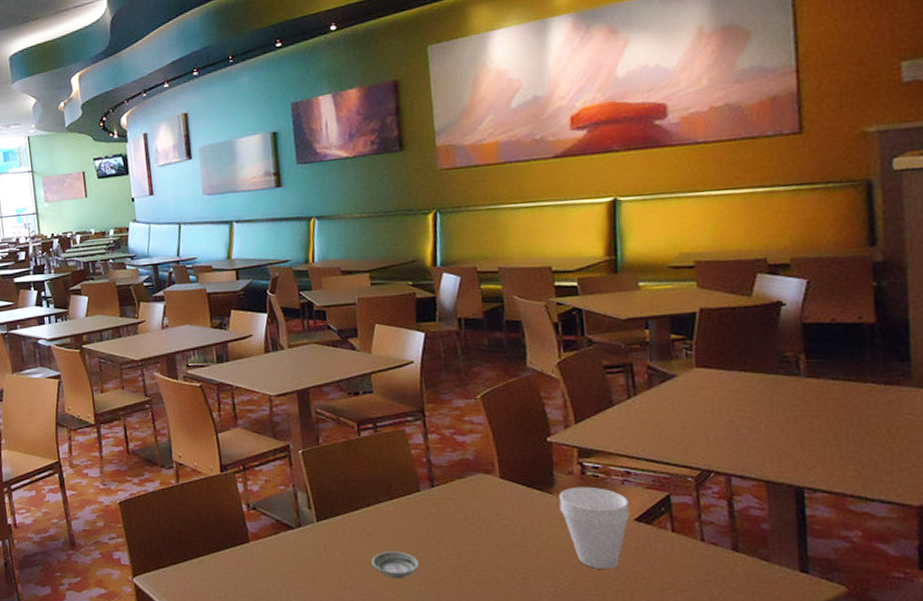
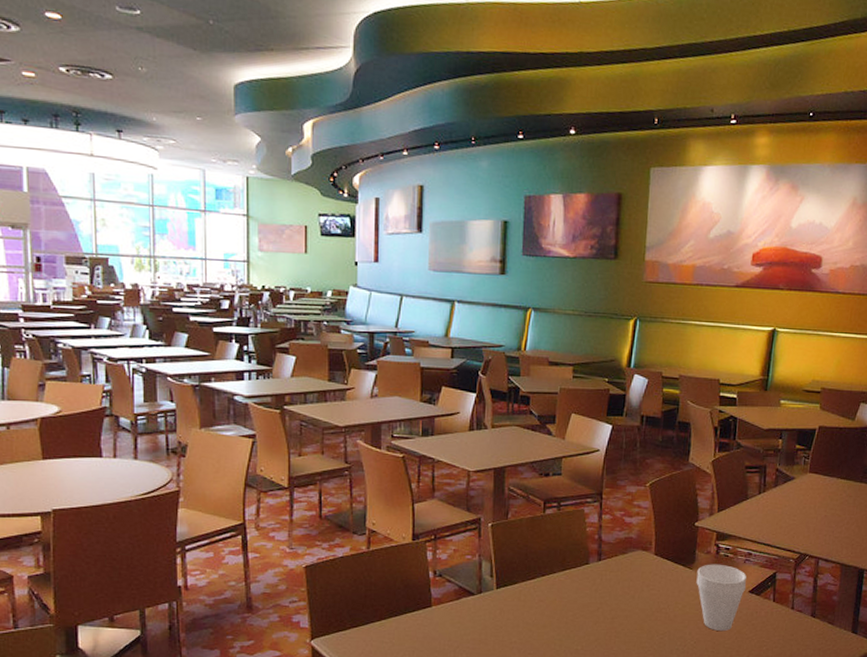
saucer: present [371,551,420,578] -> none [539,616,580,639]

